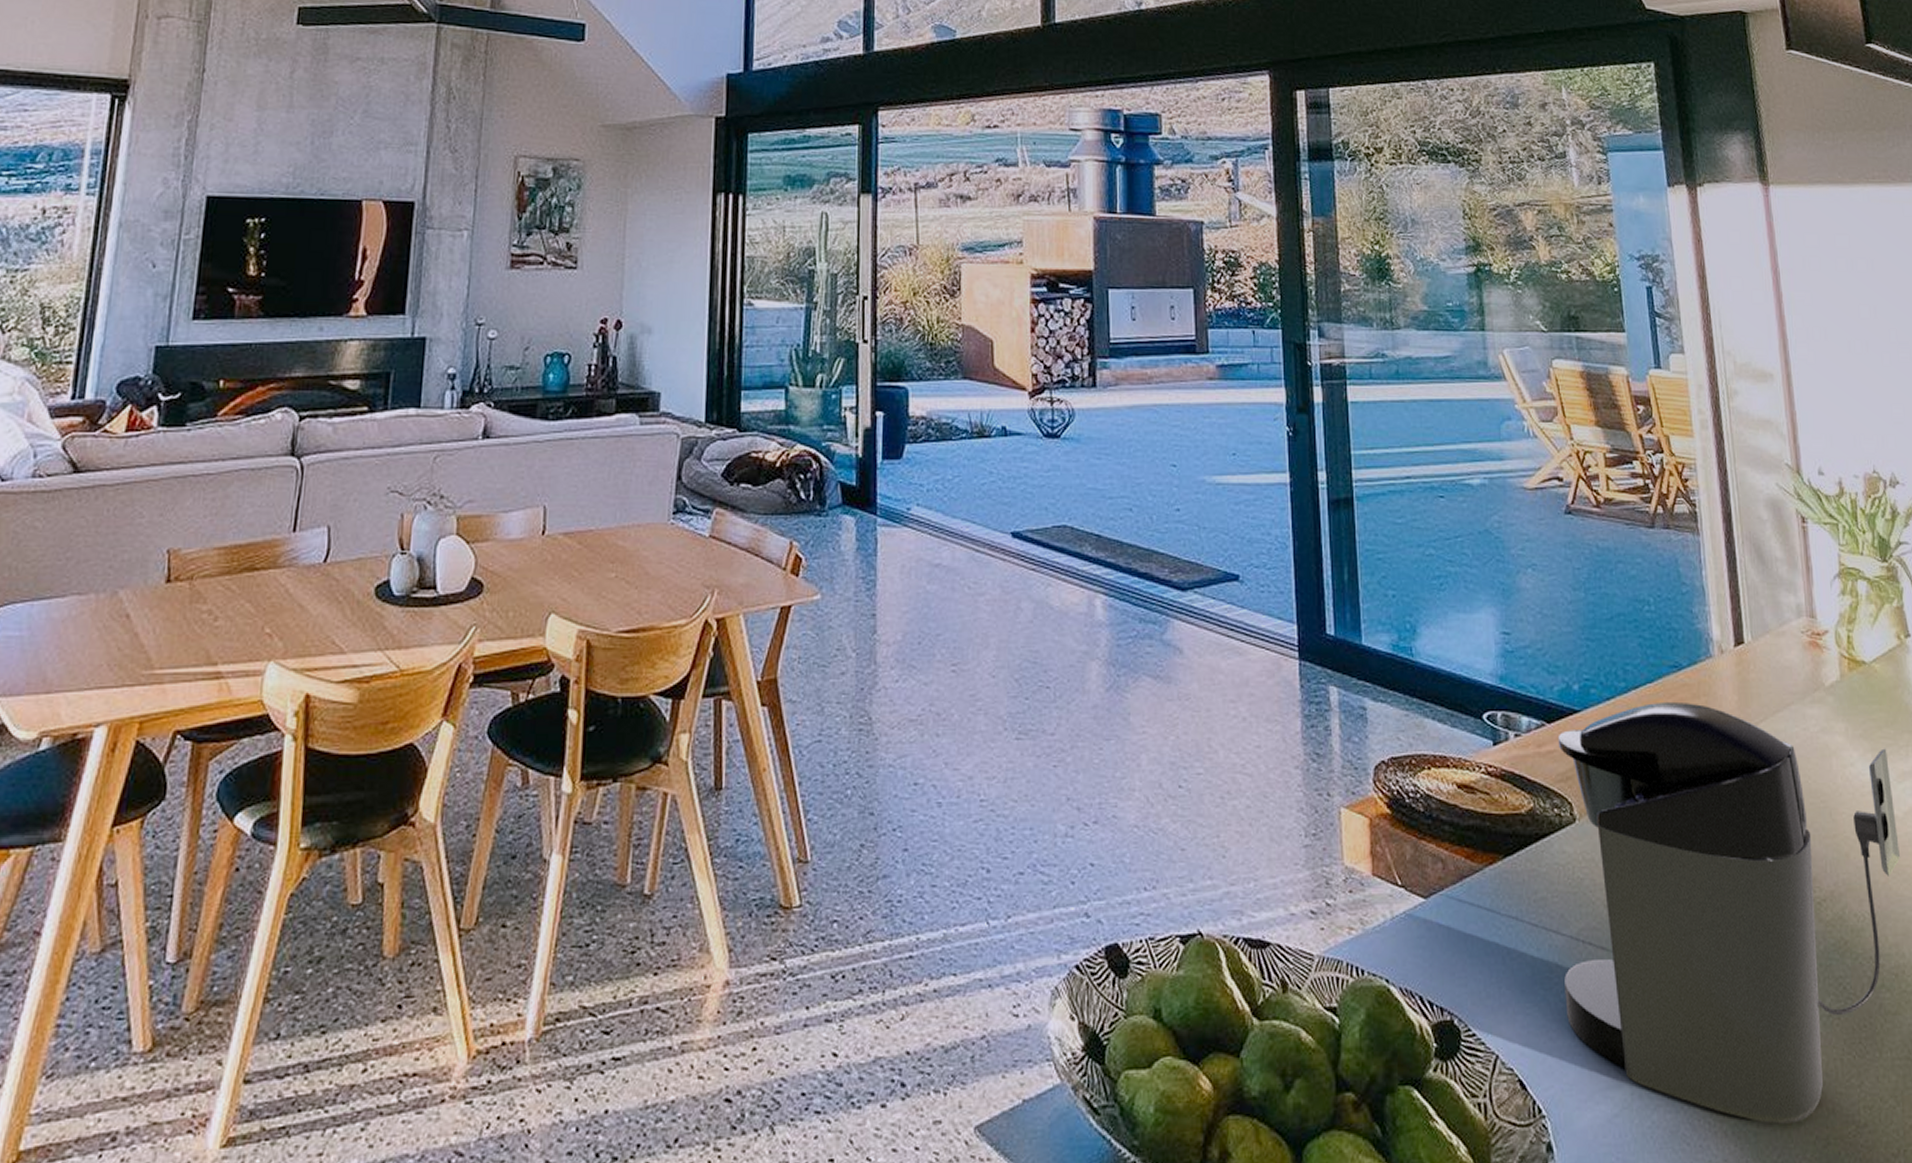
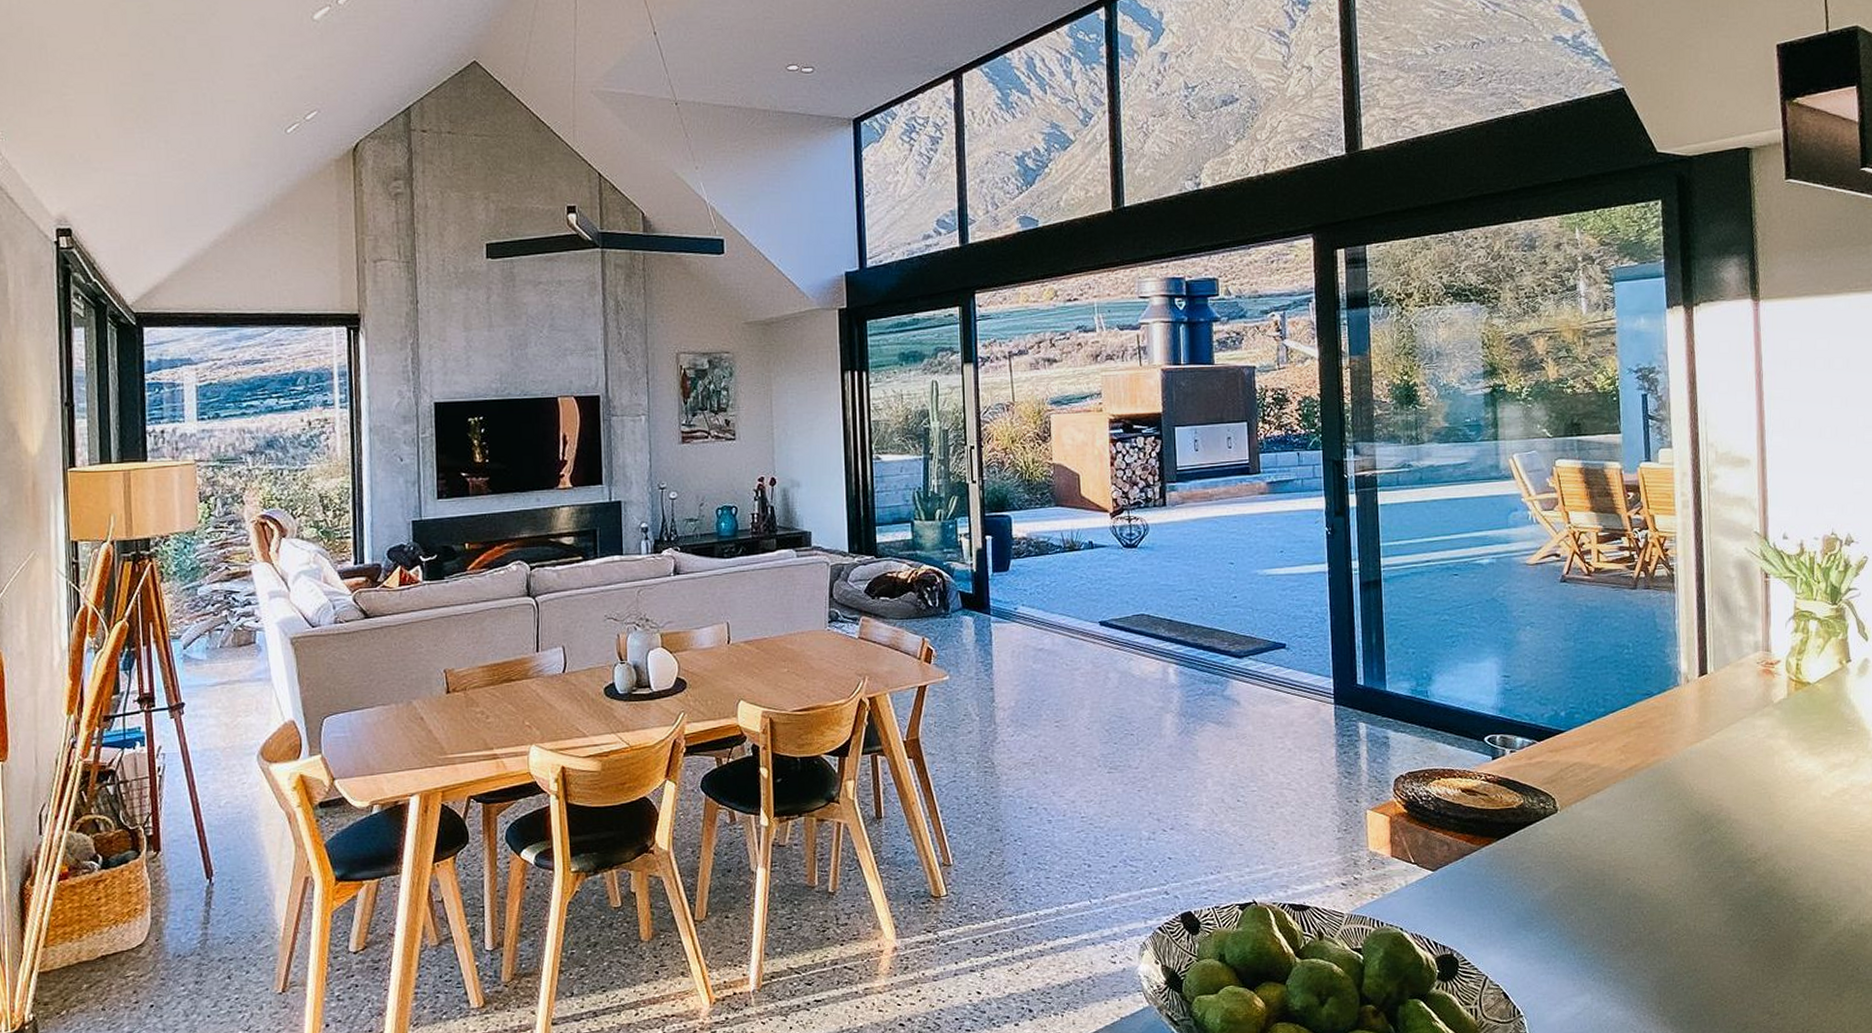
coffee maker: present [1558,701,1901,1124] -> none [1542,720,1826,1016]

